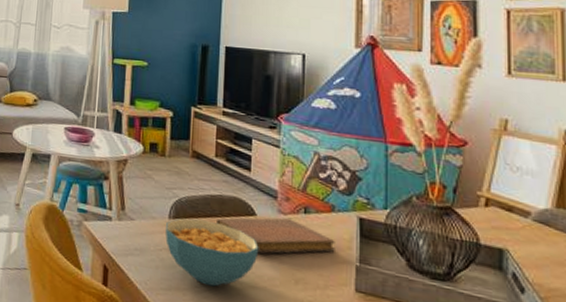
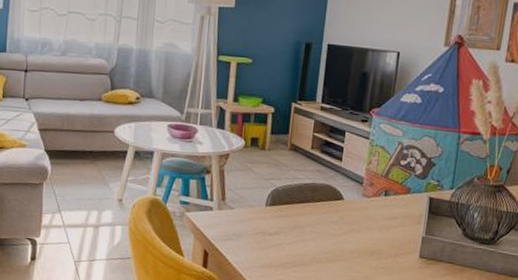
cereal bowl: present [165,218,259,287] -> none [262,205,344,262]
notebook: present [217,217,335,254] -> none [308,200,408,232]

